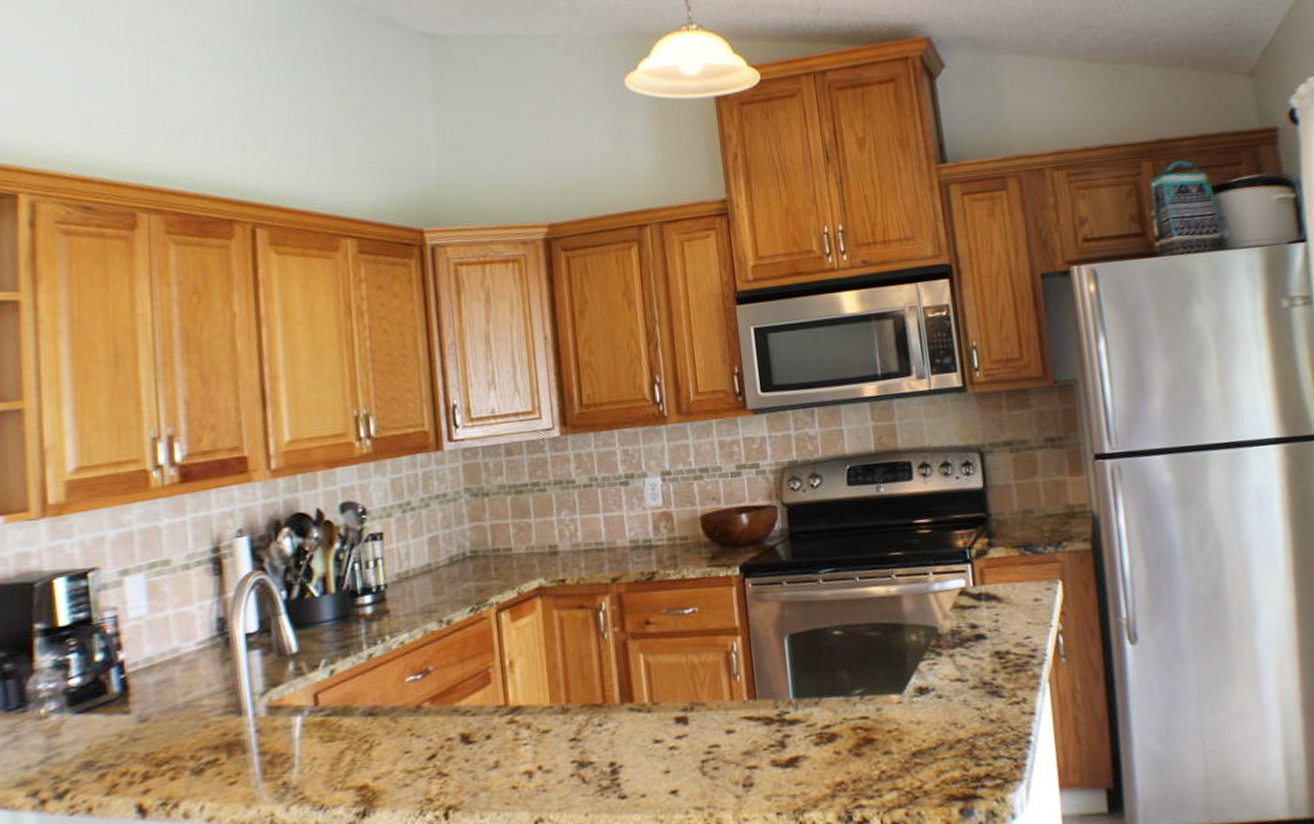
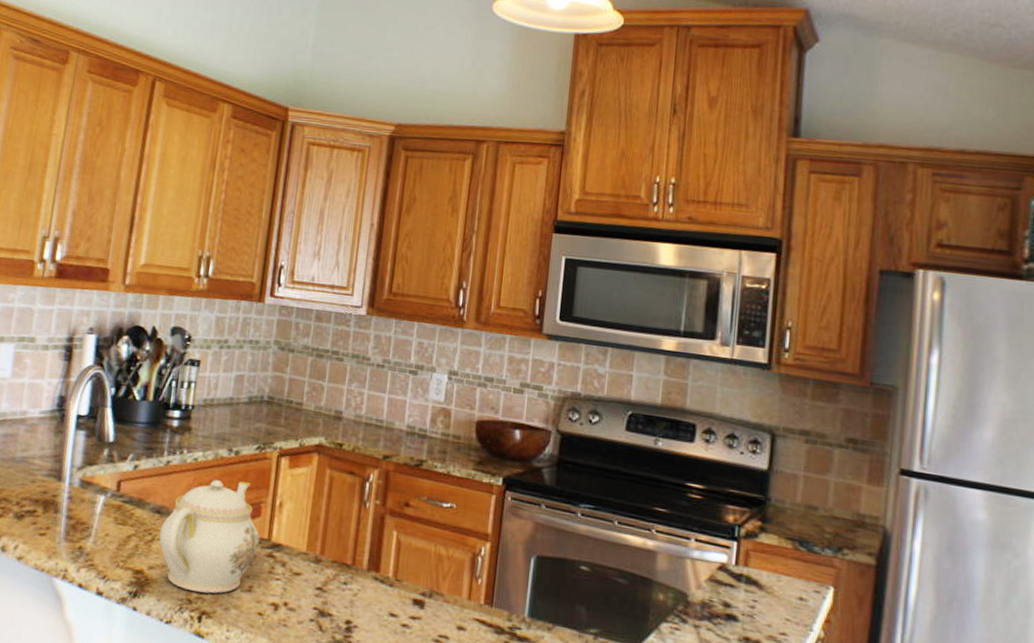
teapot: none [377,650,497,790] -> present [159,480,260,594]

